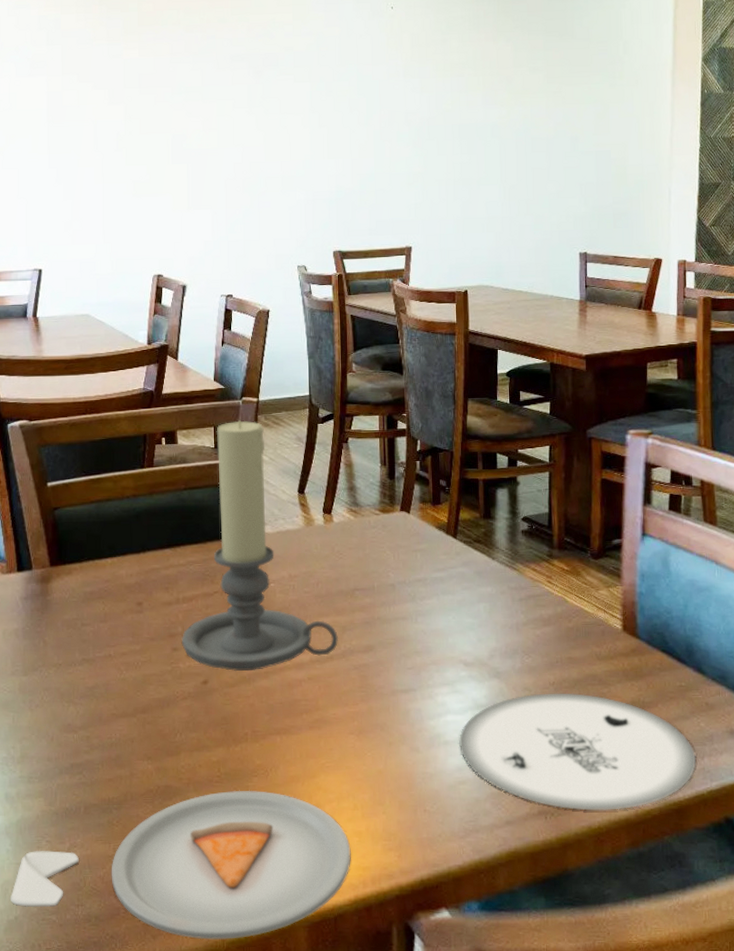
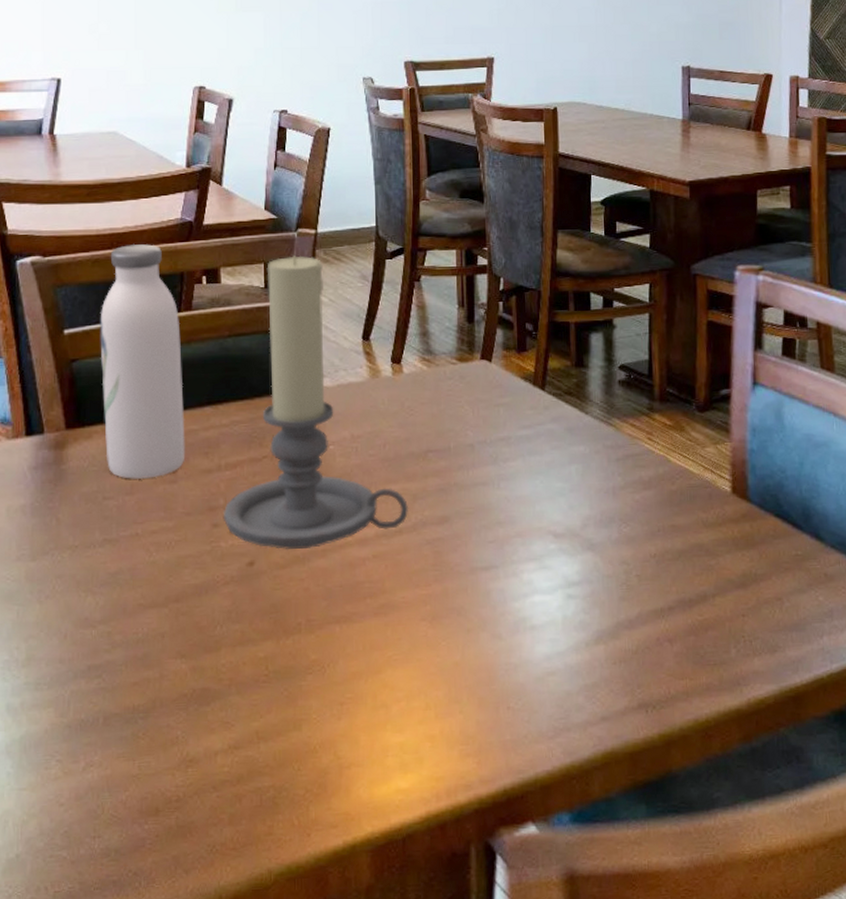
dinner plate: present [9,790,351,940] -> none [10,690,422,872]
water bottle: none [77,410,149,609] -> present [100,244,185,479]
plate: present [459,693,697,811] -> none [548,565,815,701]

